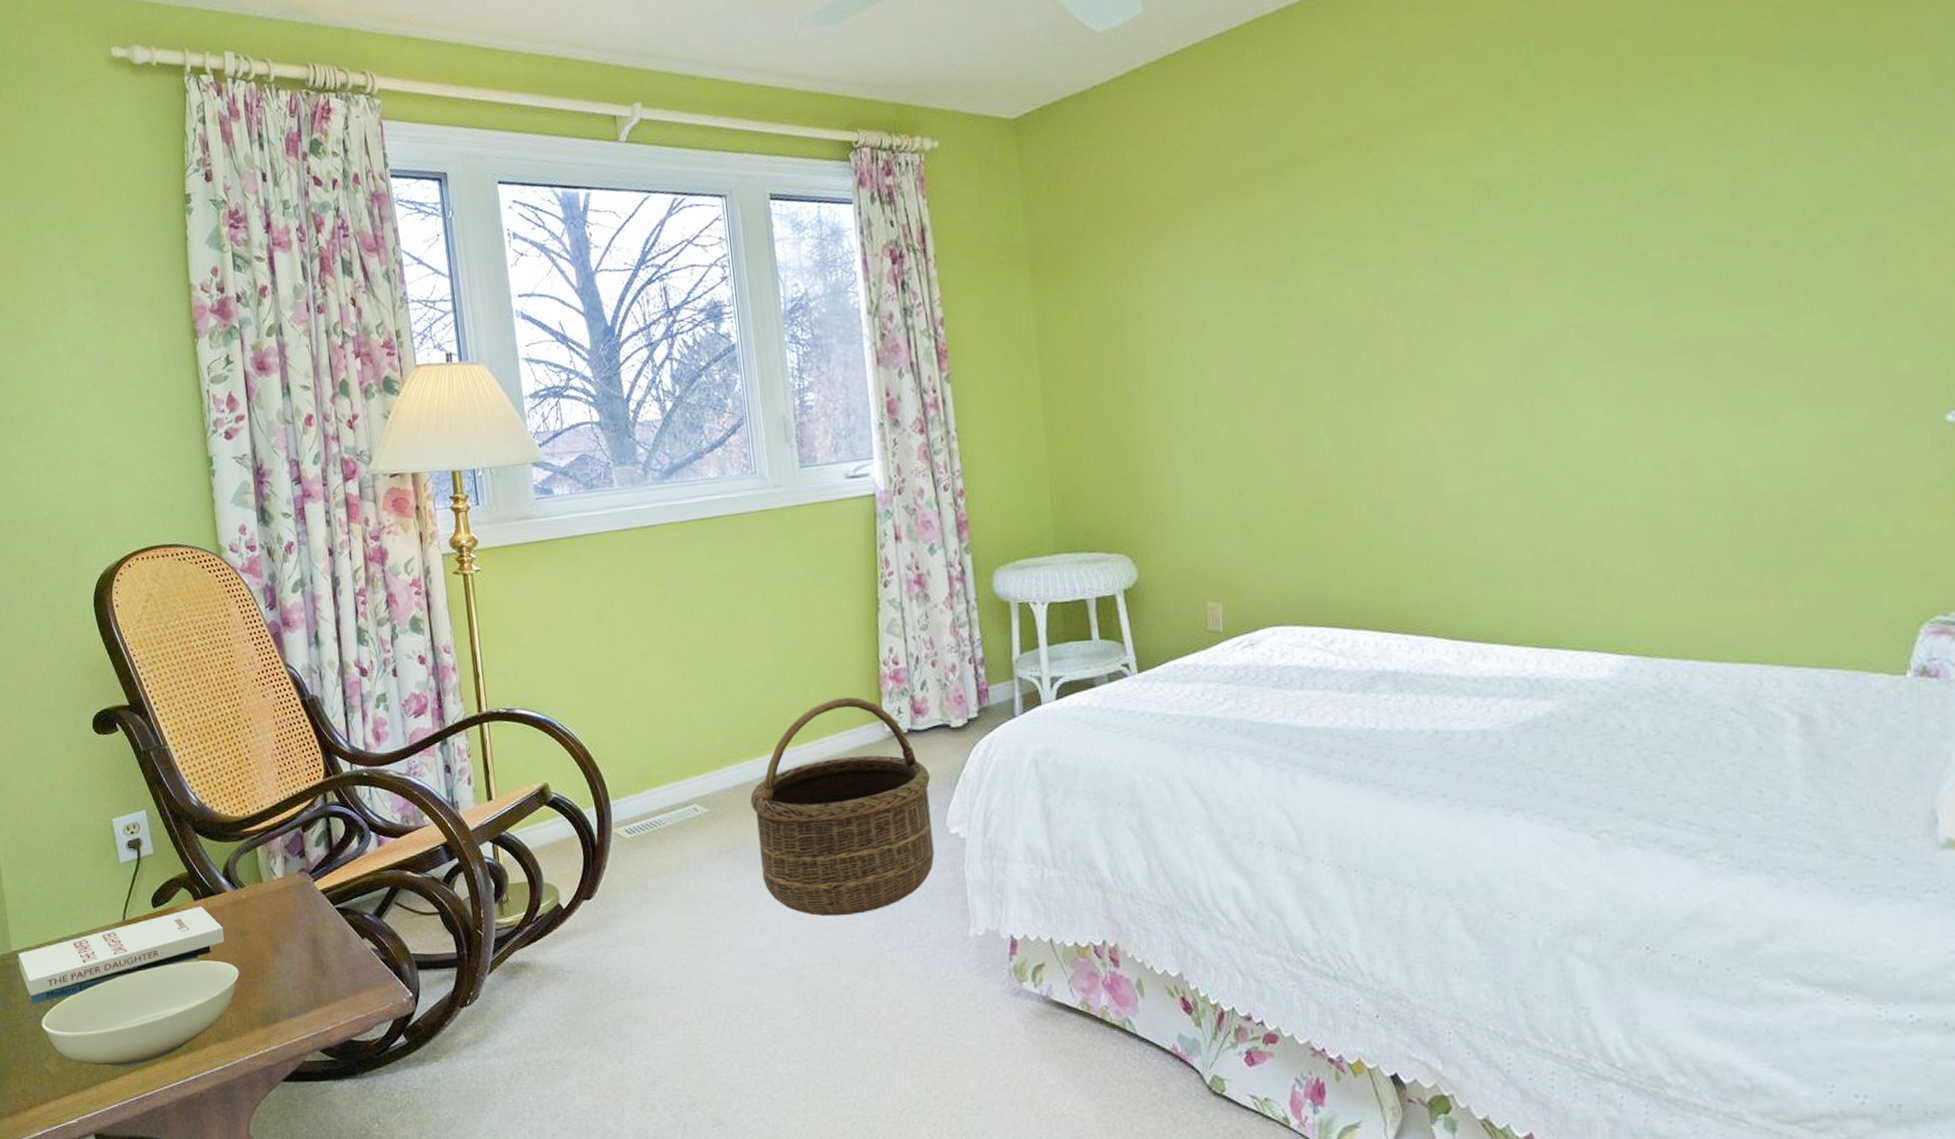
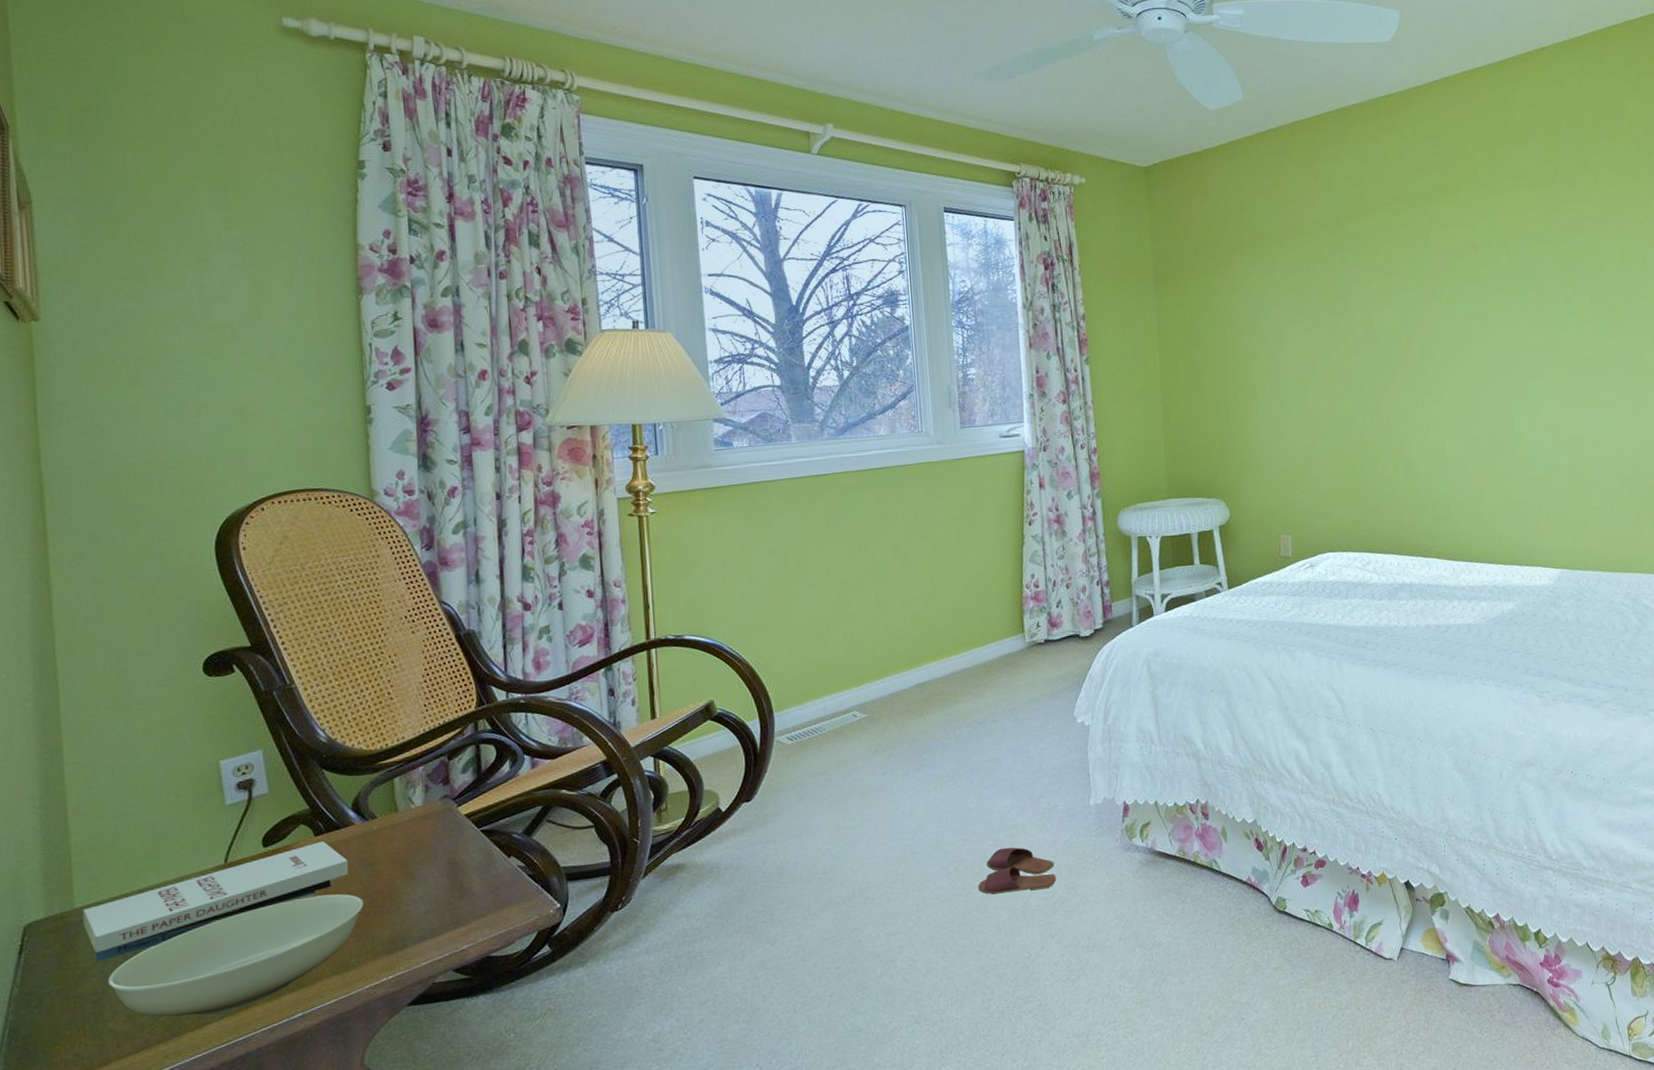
basket: present [750,696,935,917] -> none [905,615,1063,799]
slippers: none [840,978,932,1032] -> present [978,847,1056,894]

